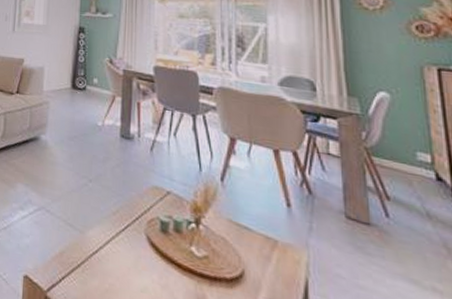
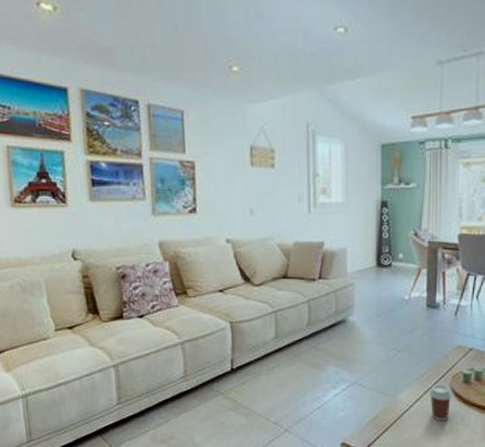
coffee cup: none [121,226,147,275] -> present [428,384,452,421]

